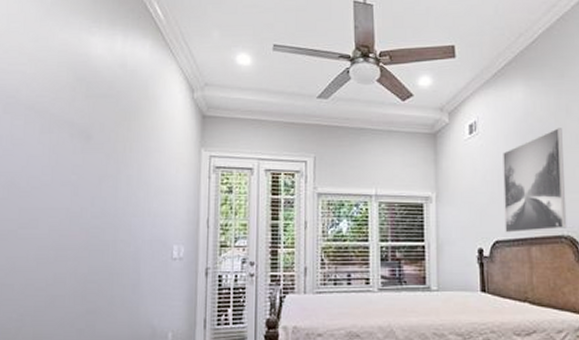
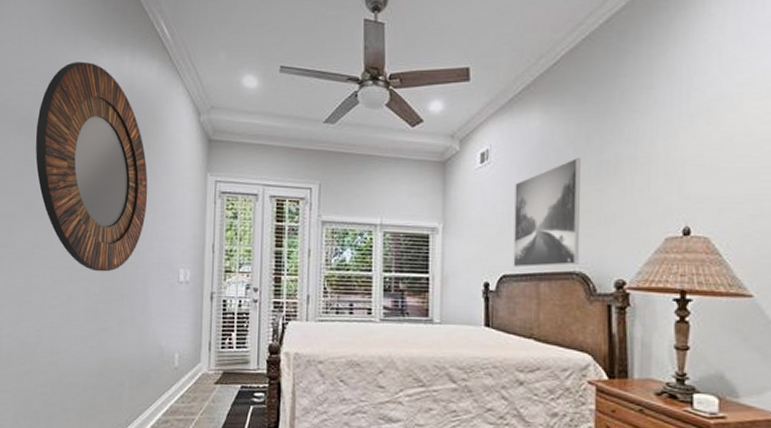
home mirror: none [22,41,140,251] -> present [35,61,148,272]

